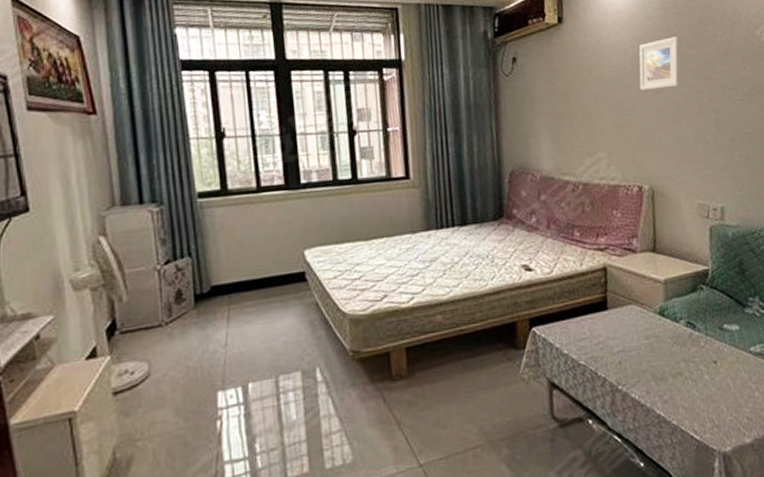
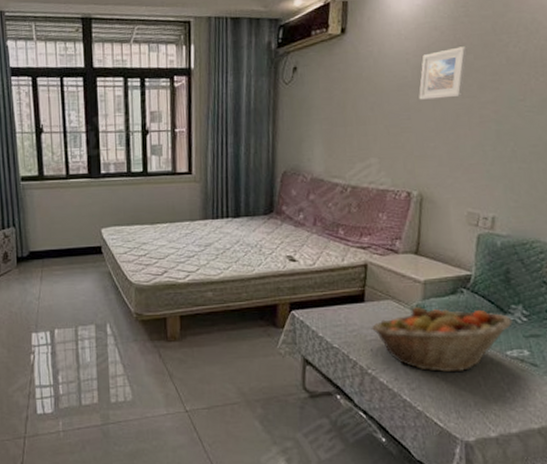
fruit basket: none [616,305,752,380] -> present [371,307,513,373]

